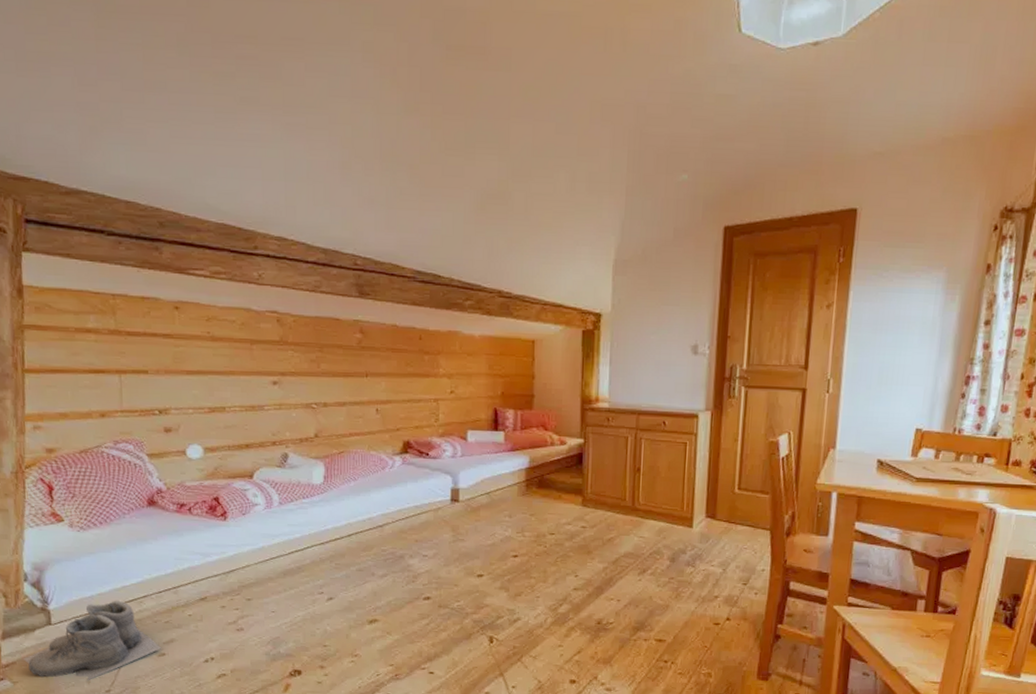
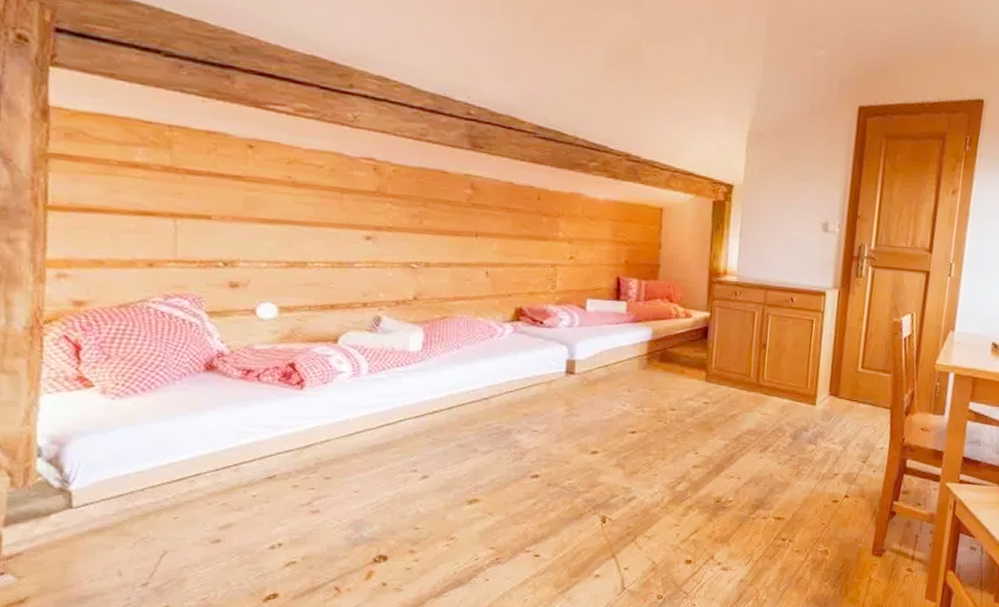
boots: present [23,600,161,681] -> none [32,479,215,574]

